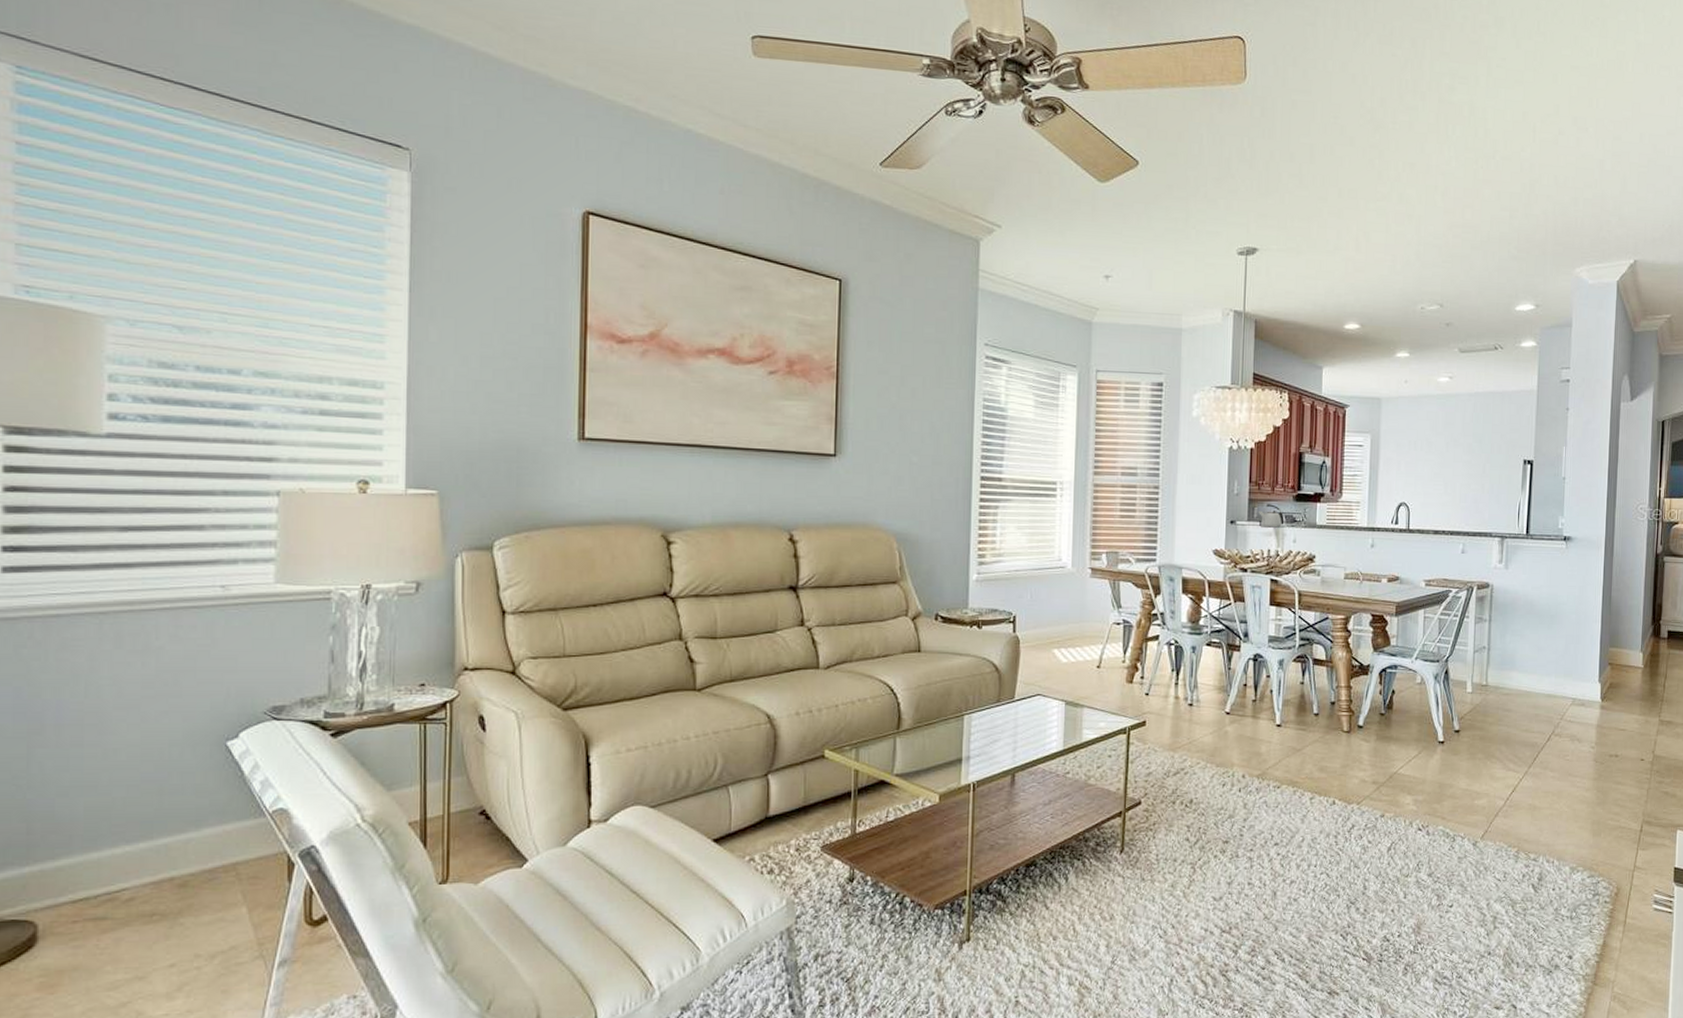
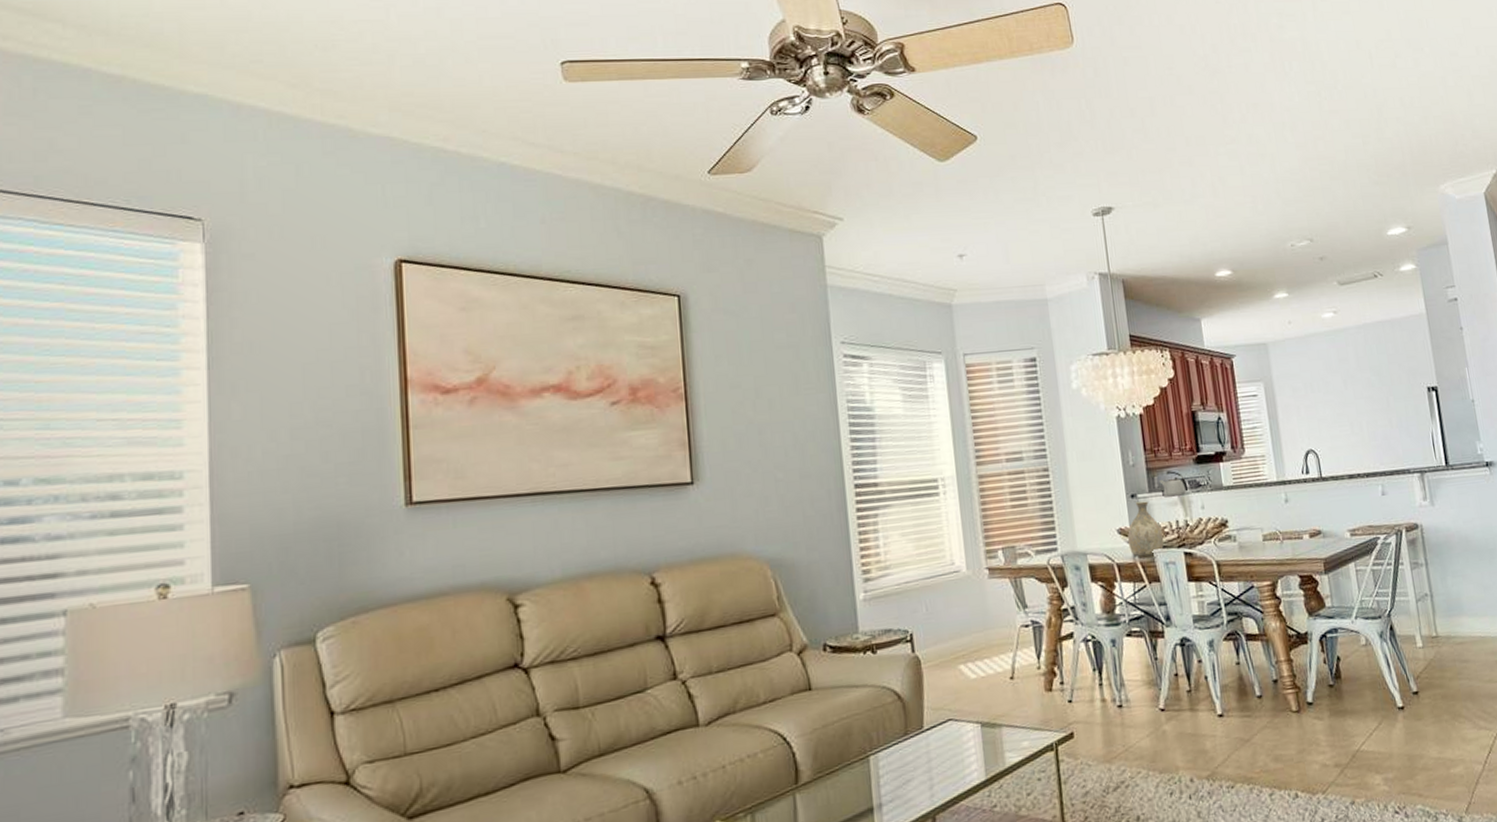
vase: none [1220,528,1255,580] -> present [1127,501,1165,560]

